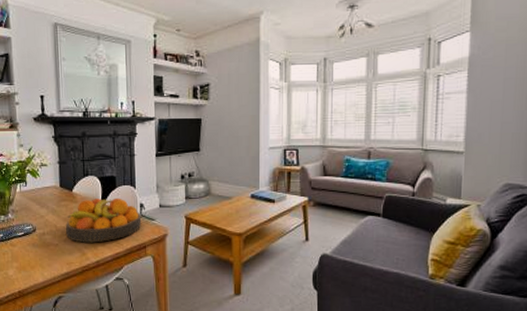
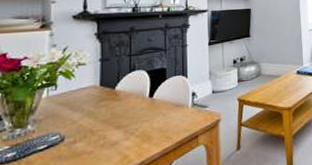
fruit bowl: present [66,198,142,243] -> none [105,89,194,144]

